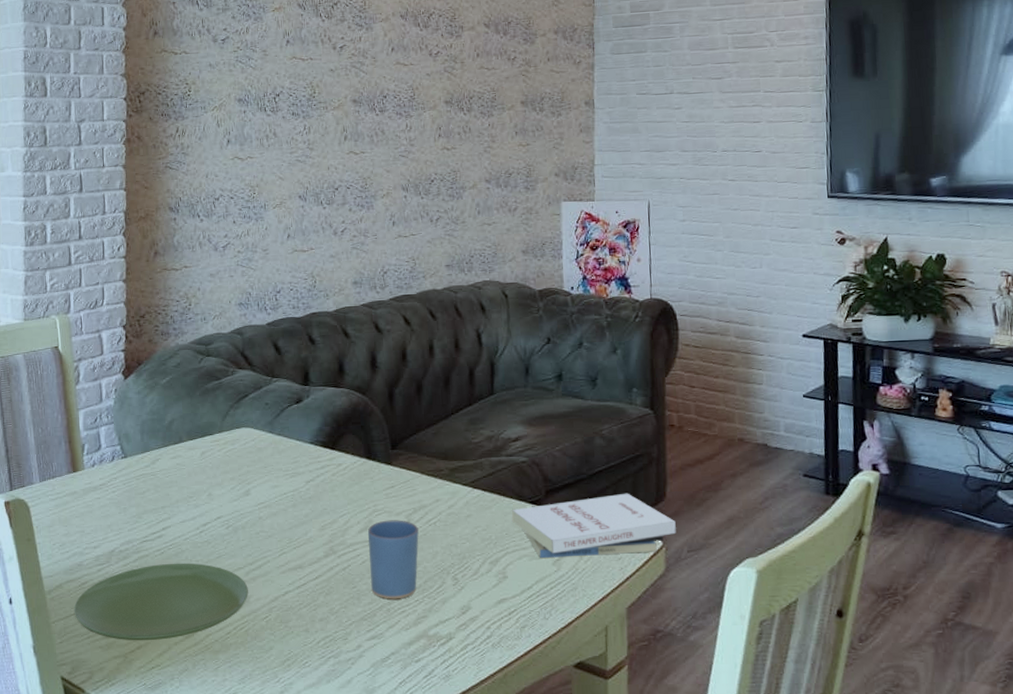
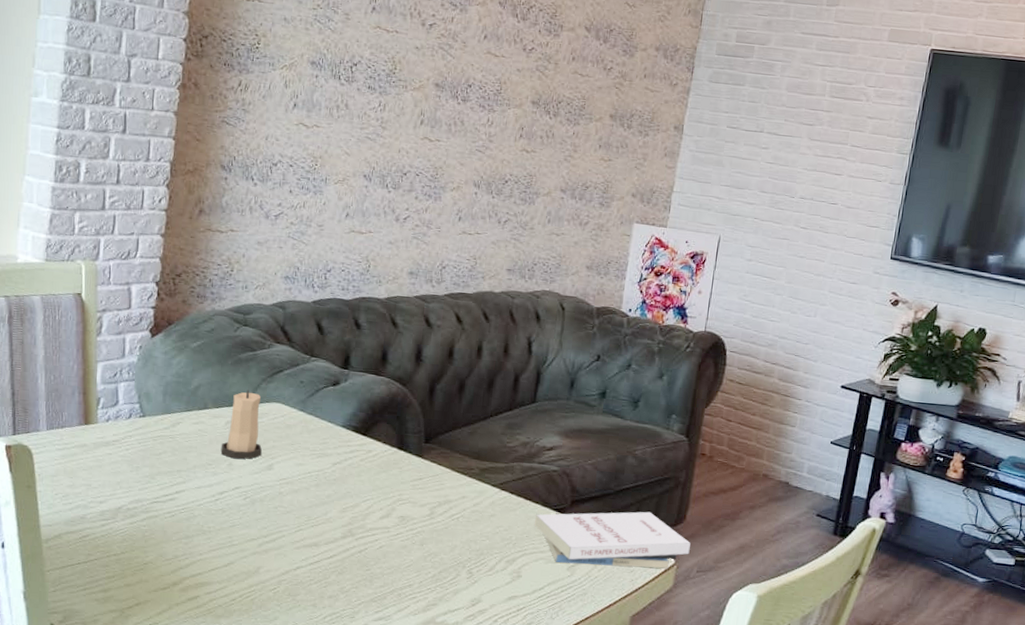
plate: present [73,563,248,641] -> none [71,526,259,600]
candle: none [199,418,238,489] -> present [220,389,262,459]
mug: present [368,520,419,599] -> none [385,510,441,586]

